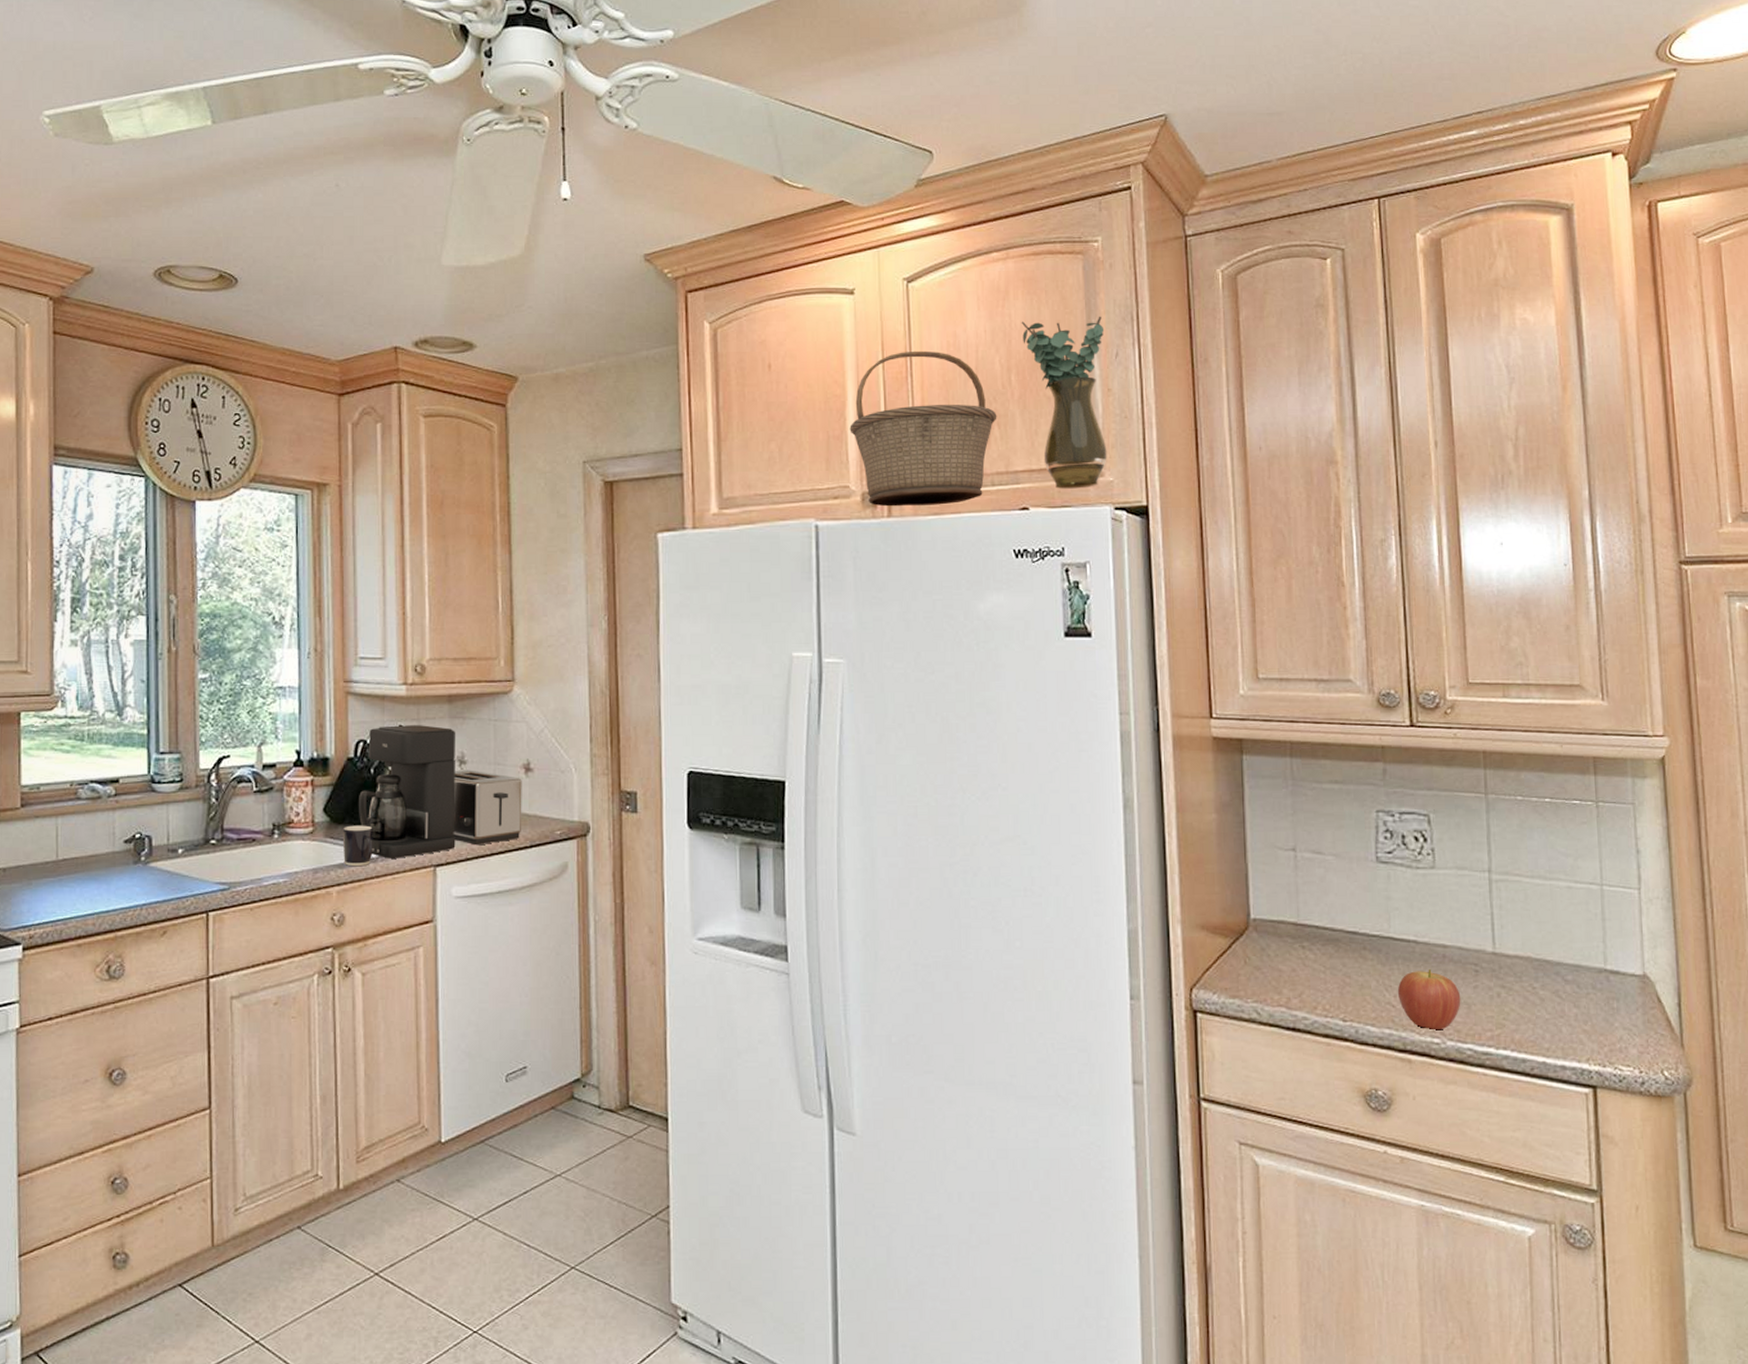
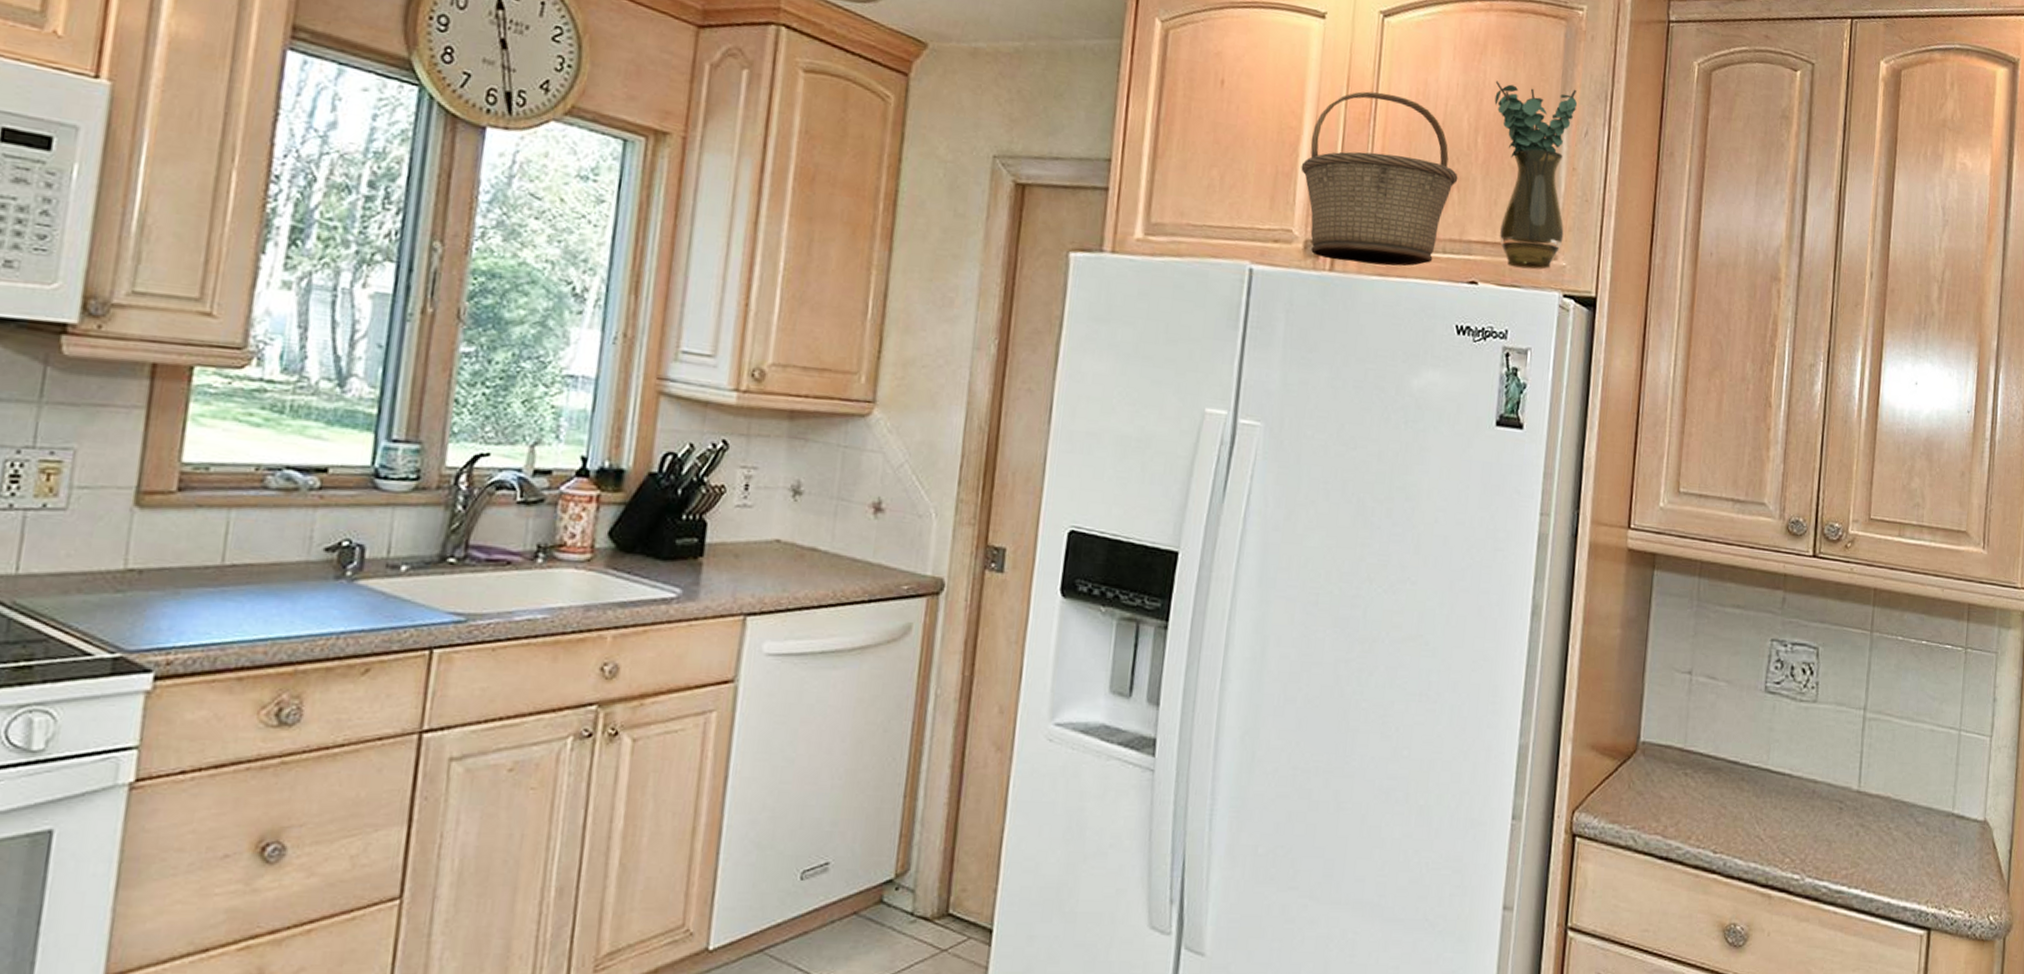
mug: present [342,825,373,867] -> none [626,555,672,608]
coffee maker: present [359,725,456,859] -> none [654,439,794,602]
toaster: present [453,769,522,846] -> none [773,501,869,595]
fruit: present [1397,969,1461,1031] -> none [1767,804,1824,867]

